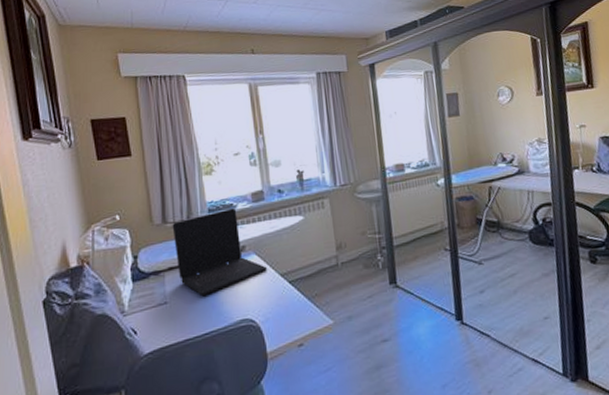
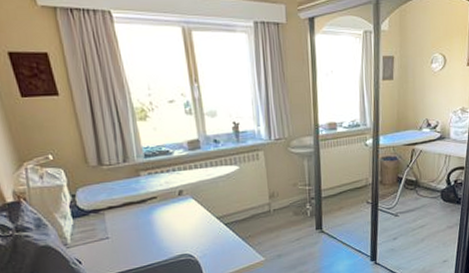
laptop: present [172,208,267,297] -> none [108,154,204,234]

